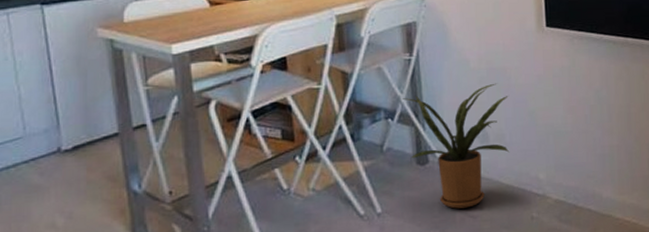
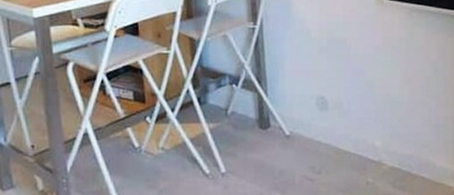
house plant: present [401,83,510,209] -> none [246,53,348,172]

